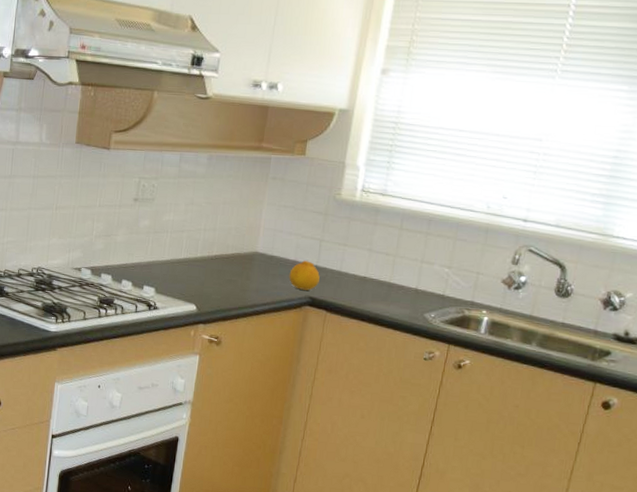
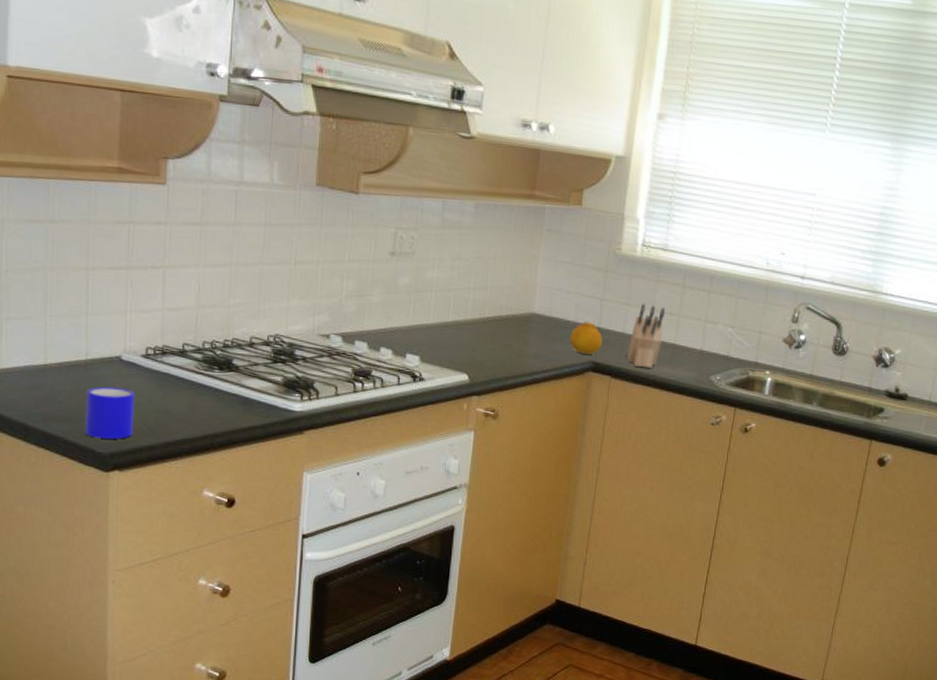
knife block: none [343,244,382,305] -> present [627,303,666,368]

